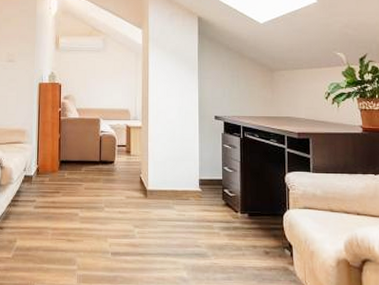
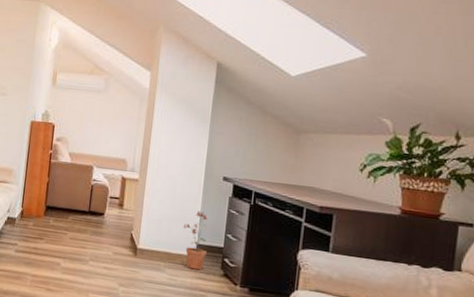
potted plant: none [186,149,208,203] -> present [184,211,208,271]

